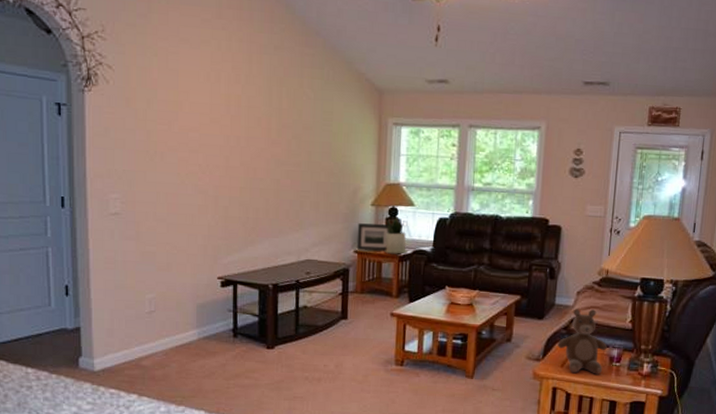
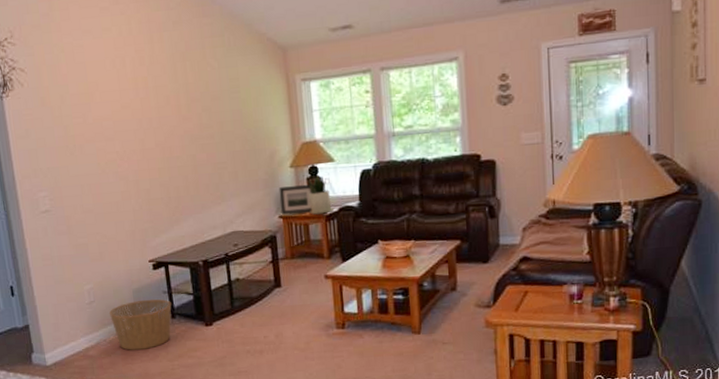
basket: none [169,315,235,365] -> present [109,299,172,351]
bear: present [557,309,607,374] -> none [508,245,565,317]

